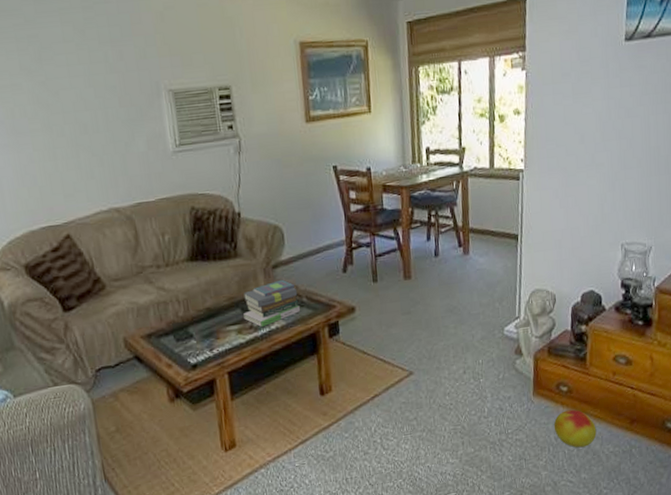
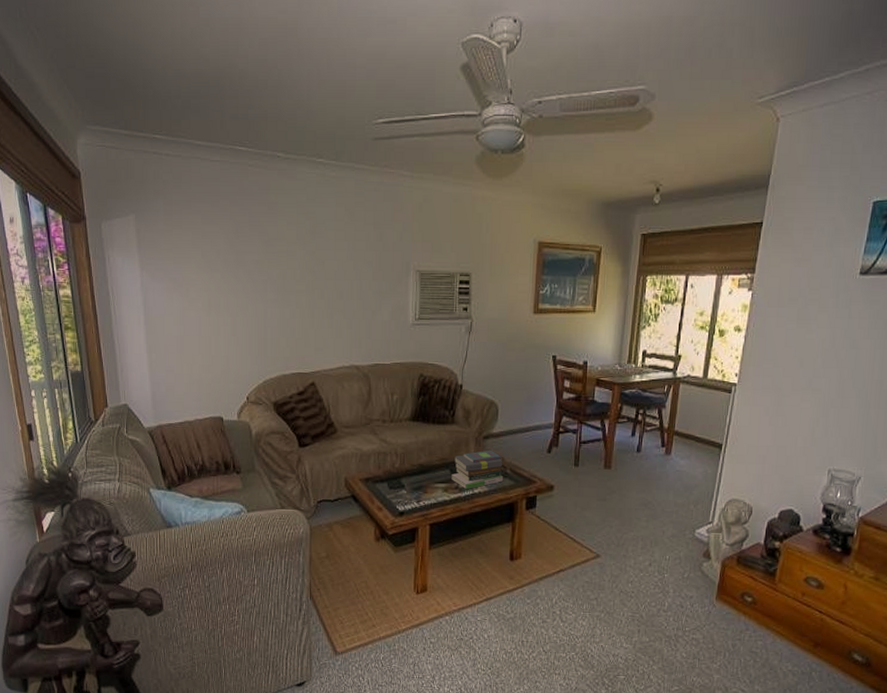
toy ball: present [553,409,597,448] -> none [732,620,777,660]

